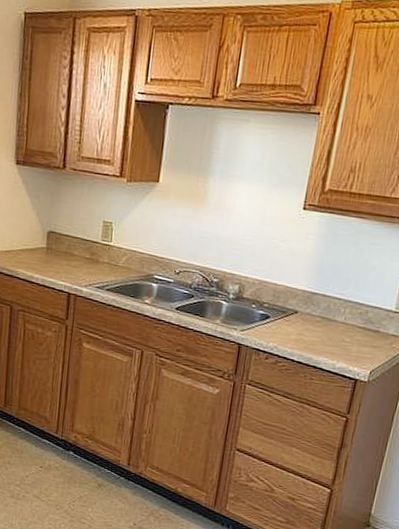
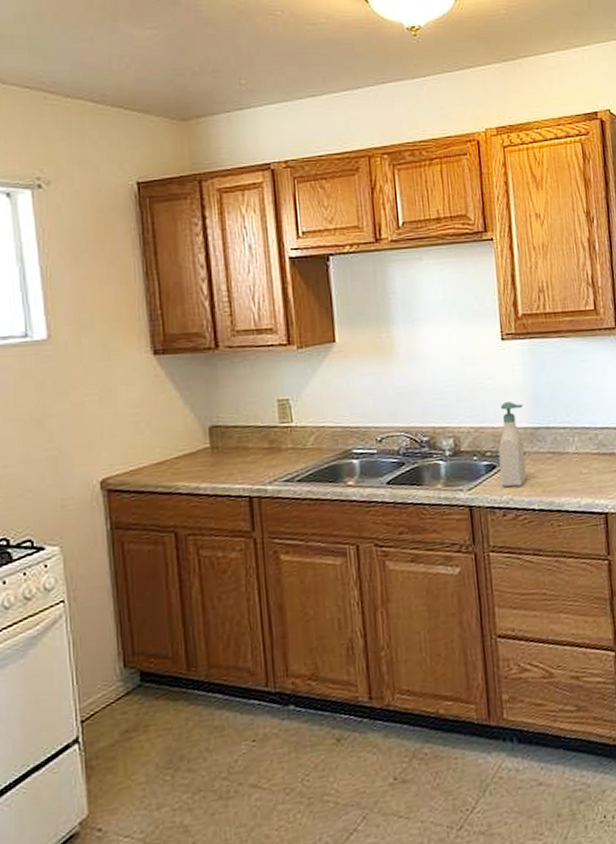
soap bottle: none [270,265,307,338] -> present [498,402,527,487]

